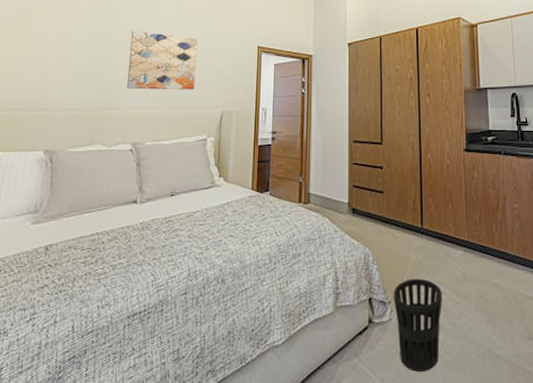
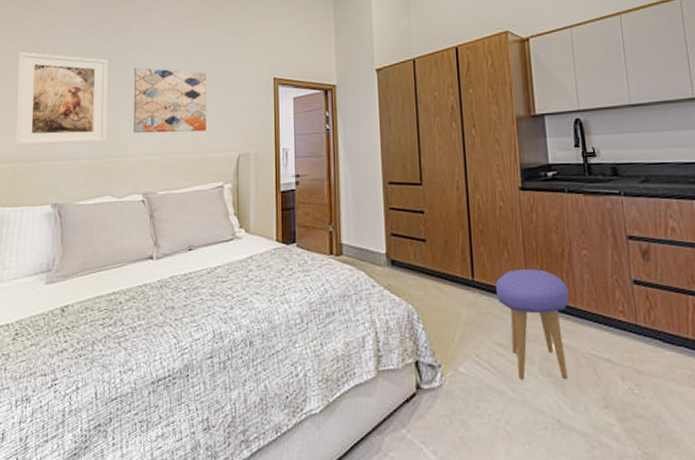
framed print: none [12,10,108,96] -> present [14,51,109,146]
wastebasket: present [393,278,442,372] -> none [442,338,501,444]
stool: none [441,219,502,315] -> present [496,269,569,380]

